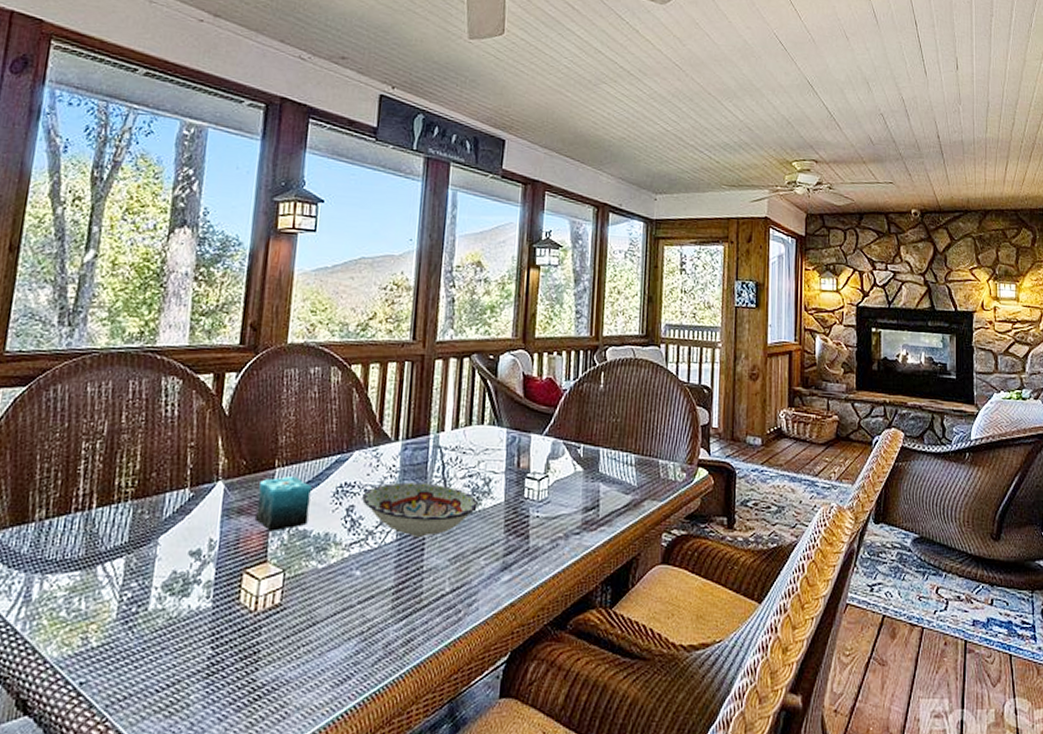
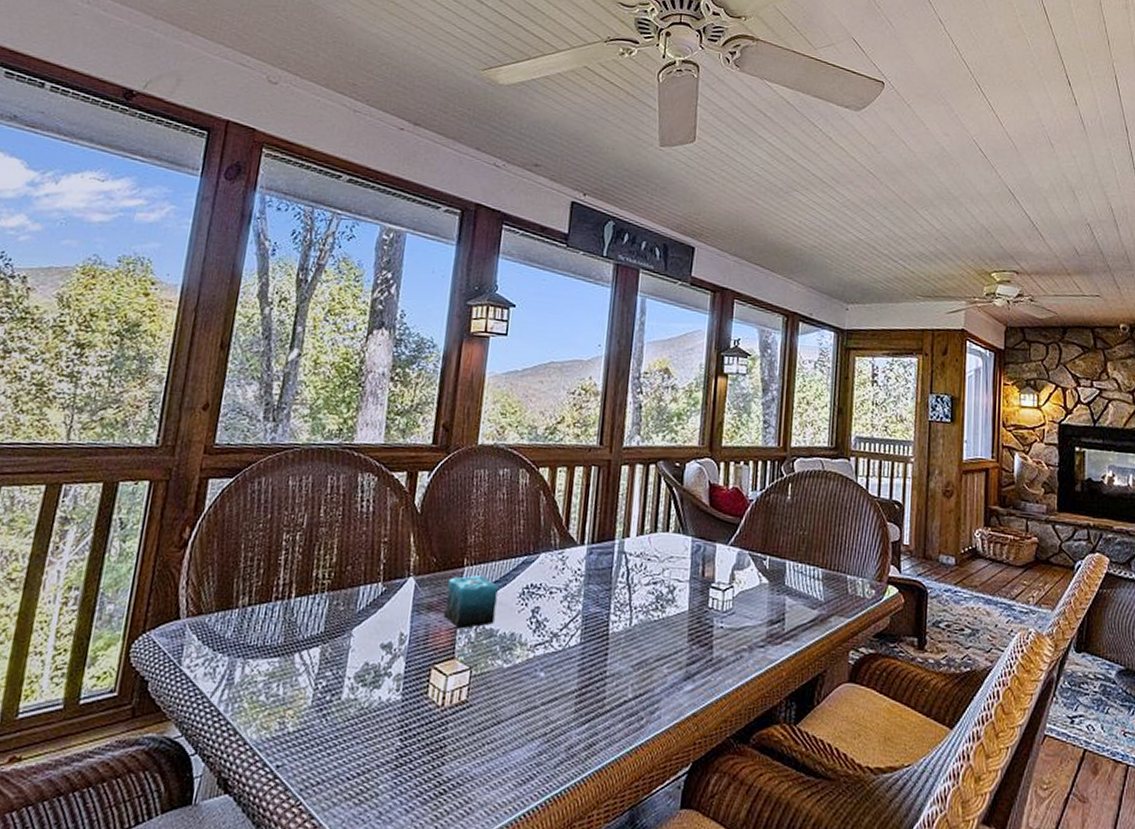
bowl: present [362,482,478,537] -> none [547,586,662,642]

